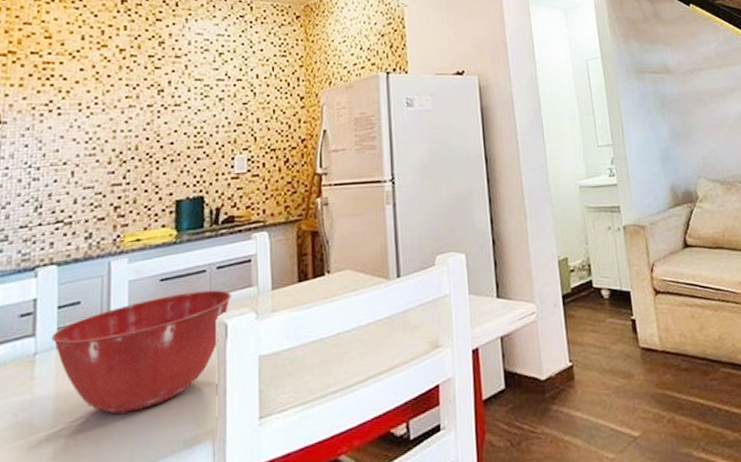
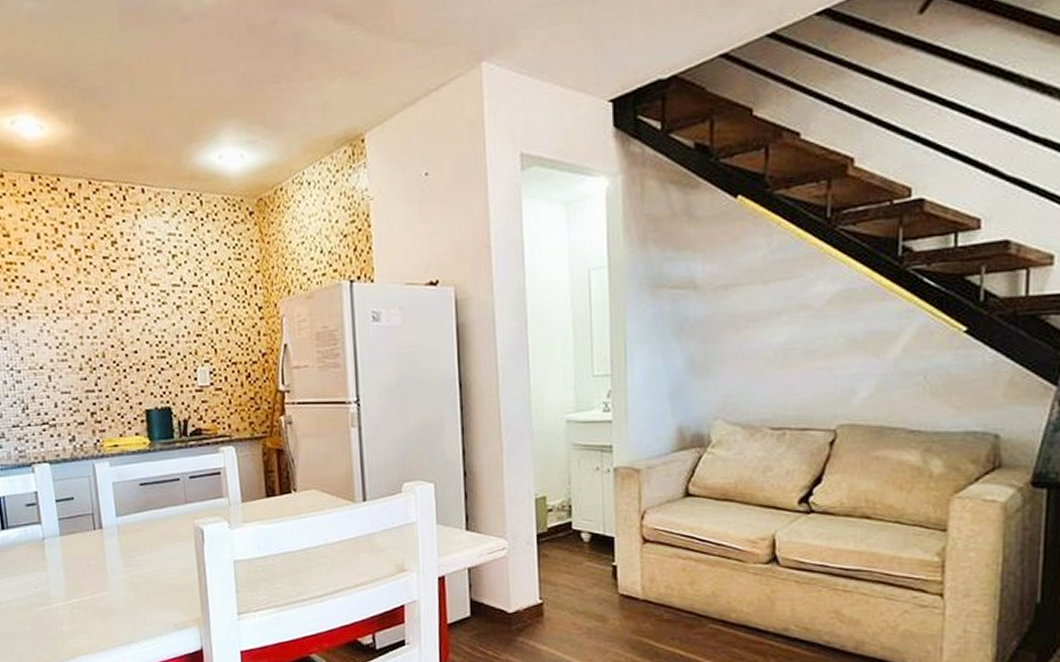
mixing bowl: present [51,290,231,414] -> none [54,497,205,596]

